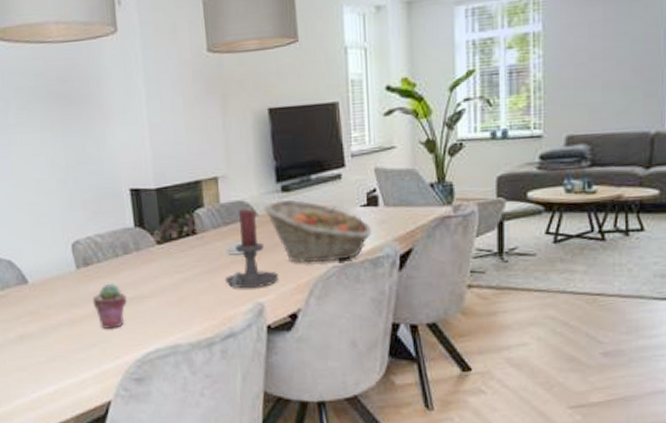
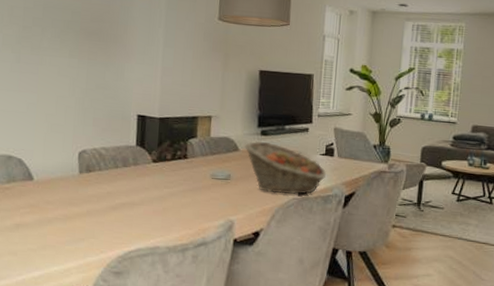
potted succulent: present [92,283,127,330] -> none [88,189,119,228]
candle holder: present [224,209,280,289] -> none [204,144,250,208]

